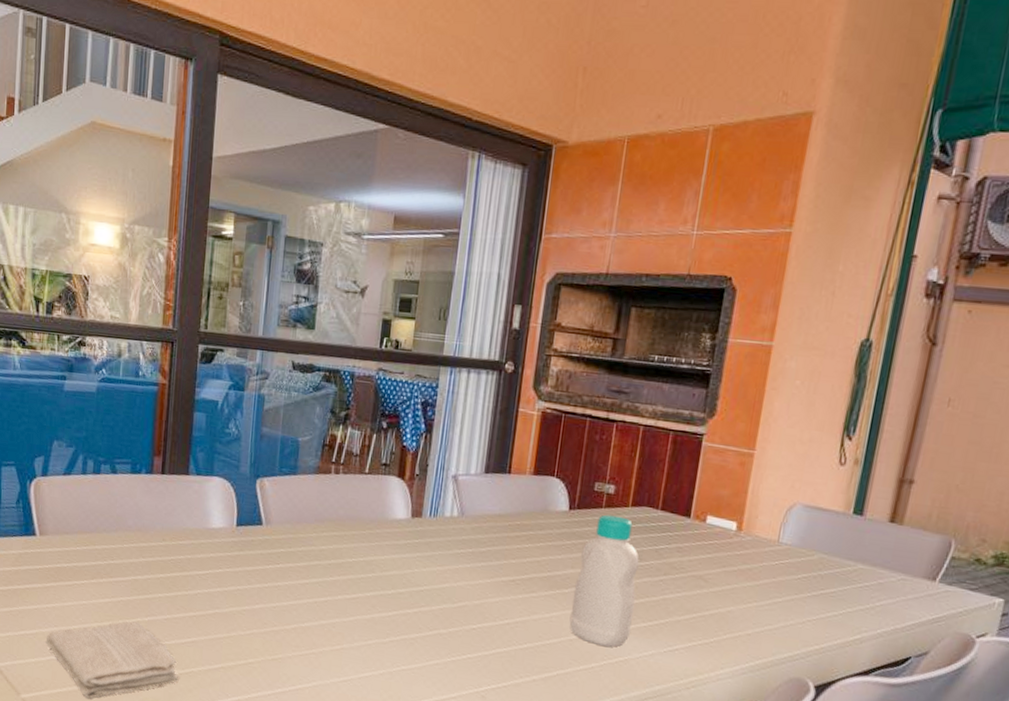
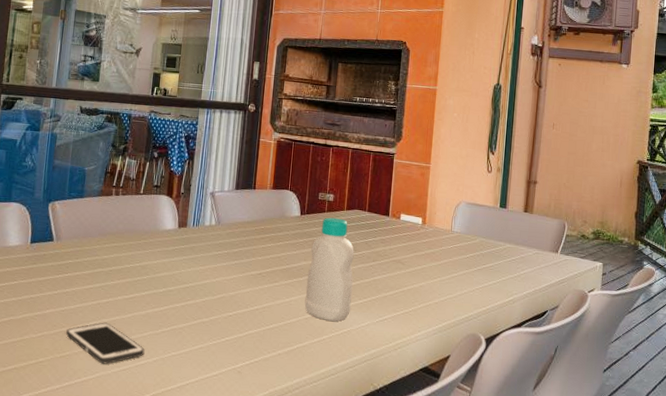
cell phone: none [278,624,369,673] -> present [66,322,145,364]

